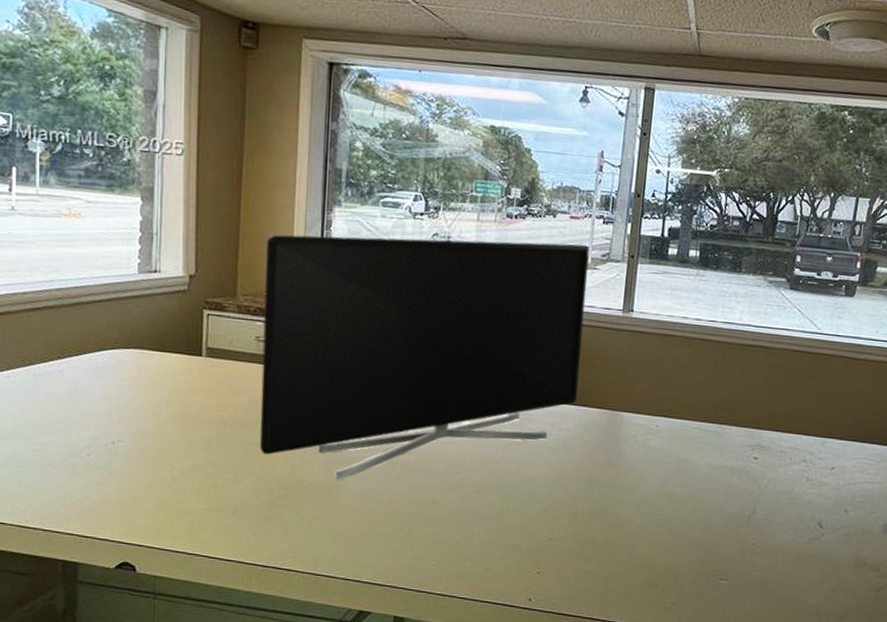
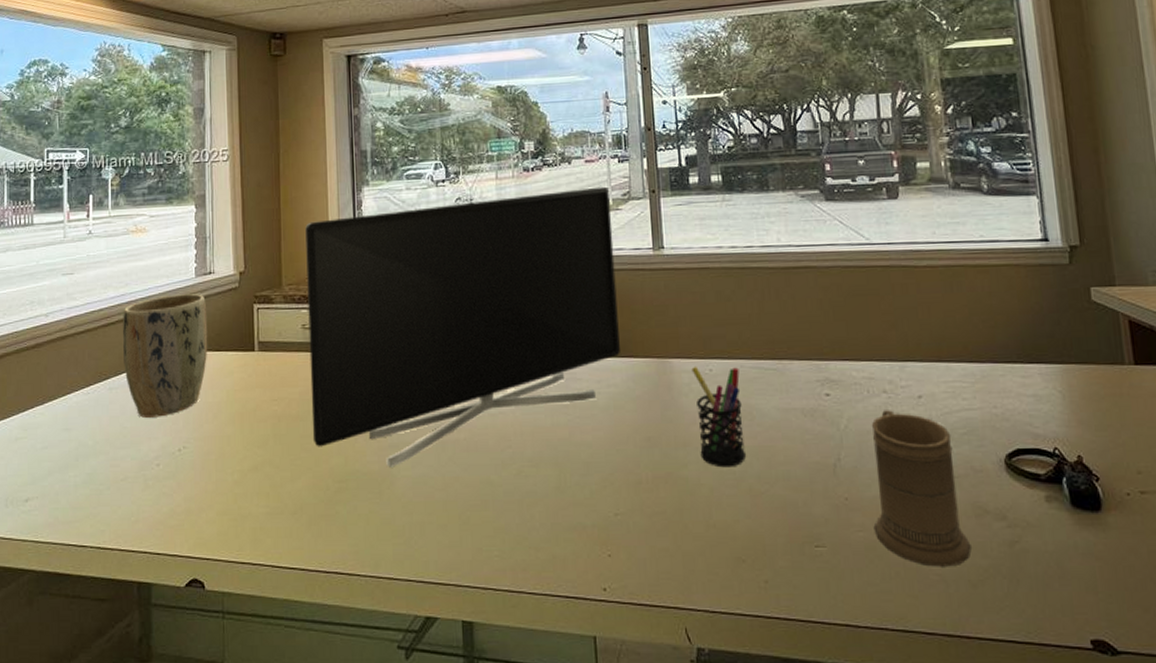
plant pot: none [51,288,150,409] -> present [123,294,208,418]
pen holder: none [634,420,683,510] -> present [691,366,746,468]
mug: none [771,476,851,603] -> present [871,410,972,567]

